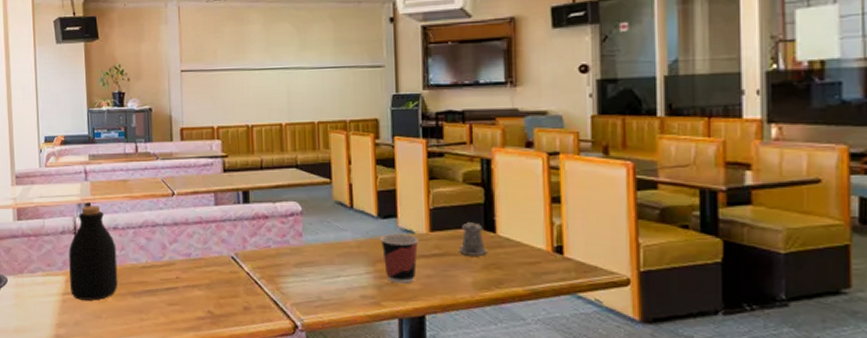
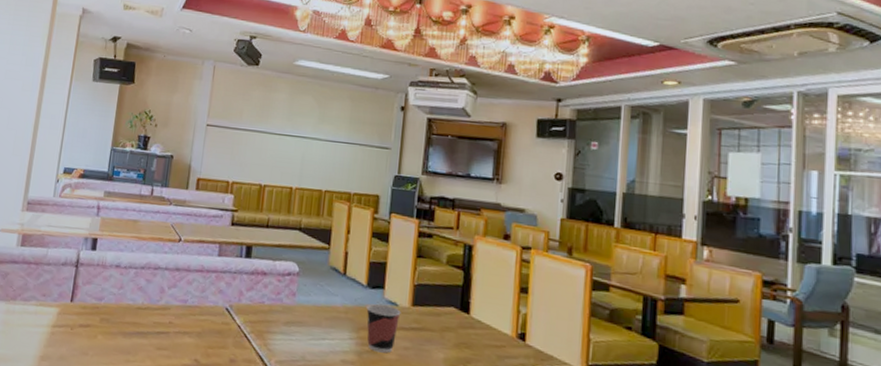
bottle: present [69,206,118,301] -> none [61,240,116,337]
pepper shaker: present [459,221,487,256] -> none [436,300,460,335]

